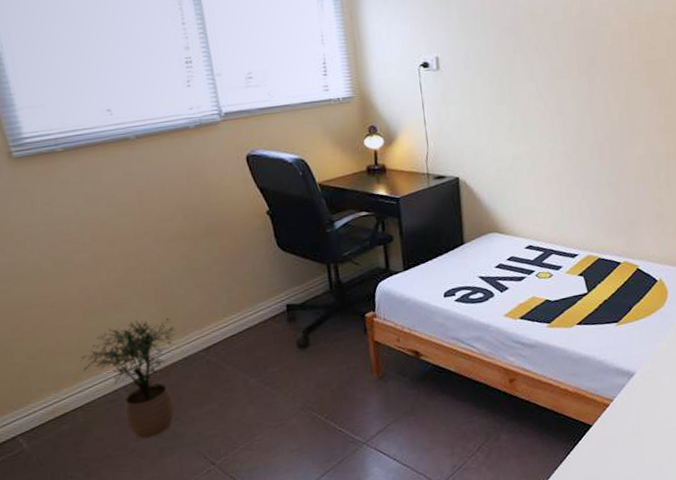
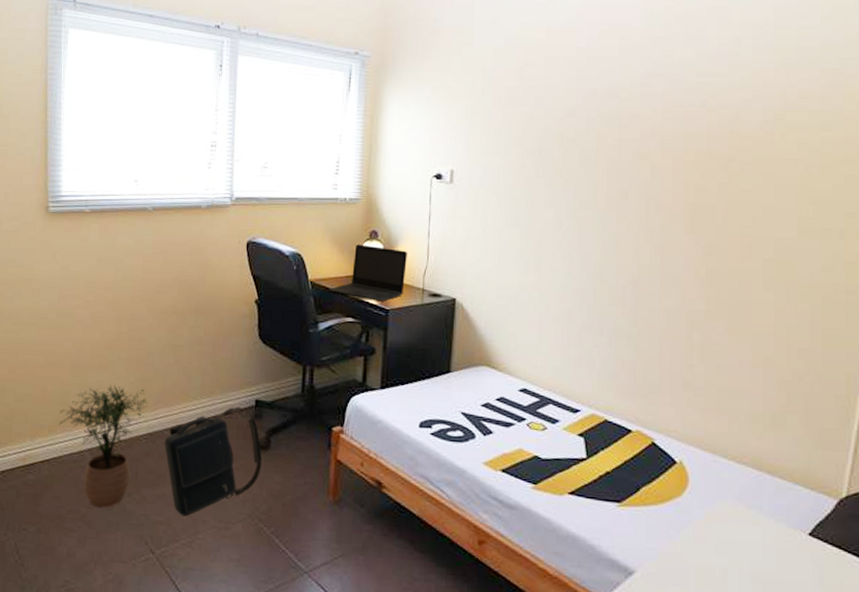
backpack: none [201,314,305,425] -> present [164,406,262,517]
laptop: none [338,140,410,193] -> present [329,244,407,302]

